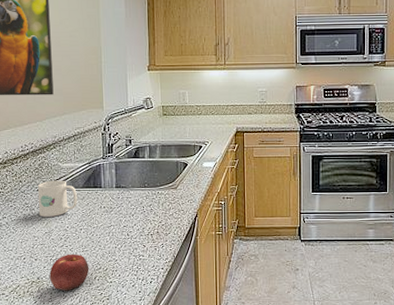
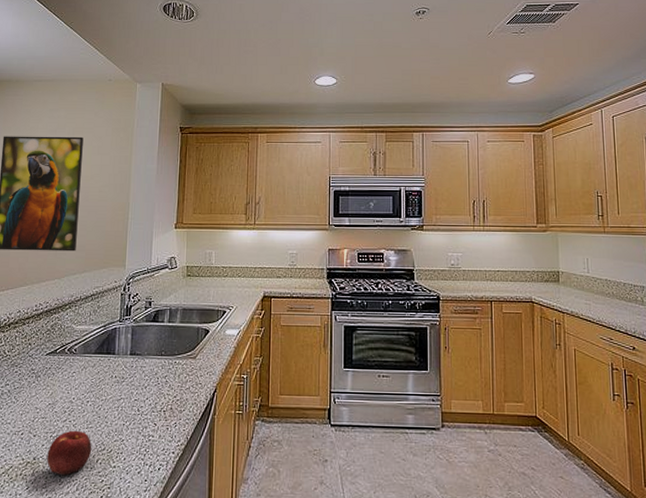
mug: present [38,180,77,217] -> none [45,344,88,386]

